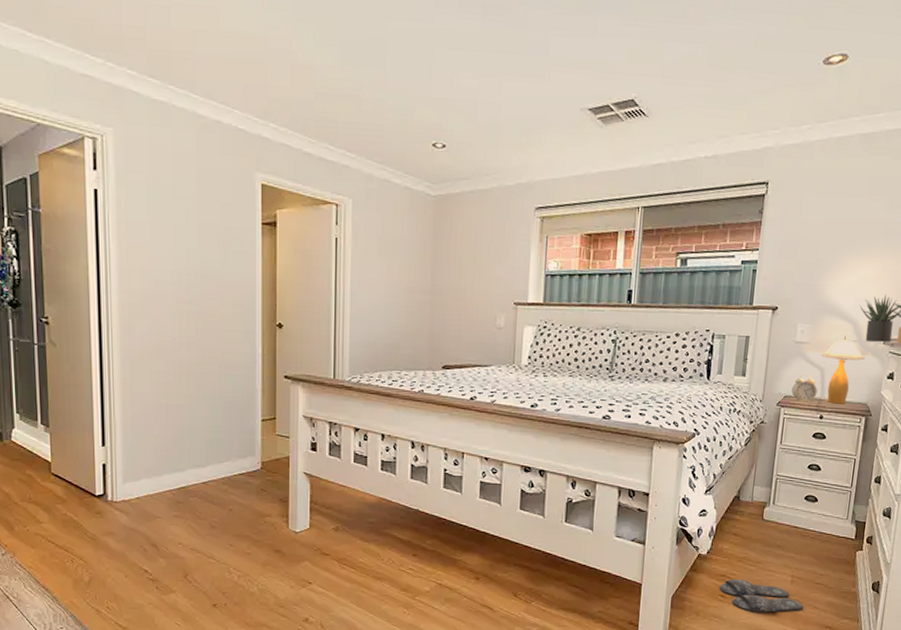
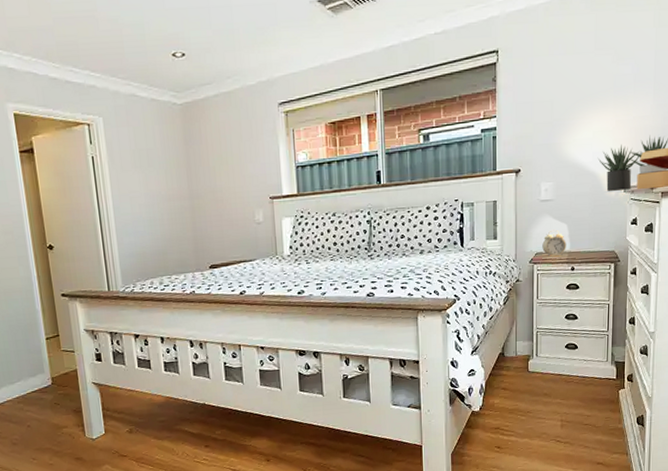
slippers: present [719,579,804,614] -> none [495,429,575,459]
table lamp: present [820,336,865,404] -> none [566,189,608,255]

